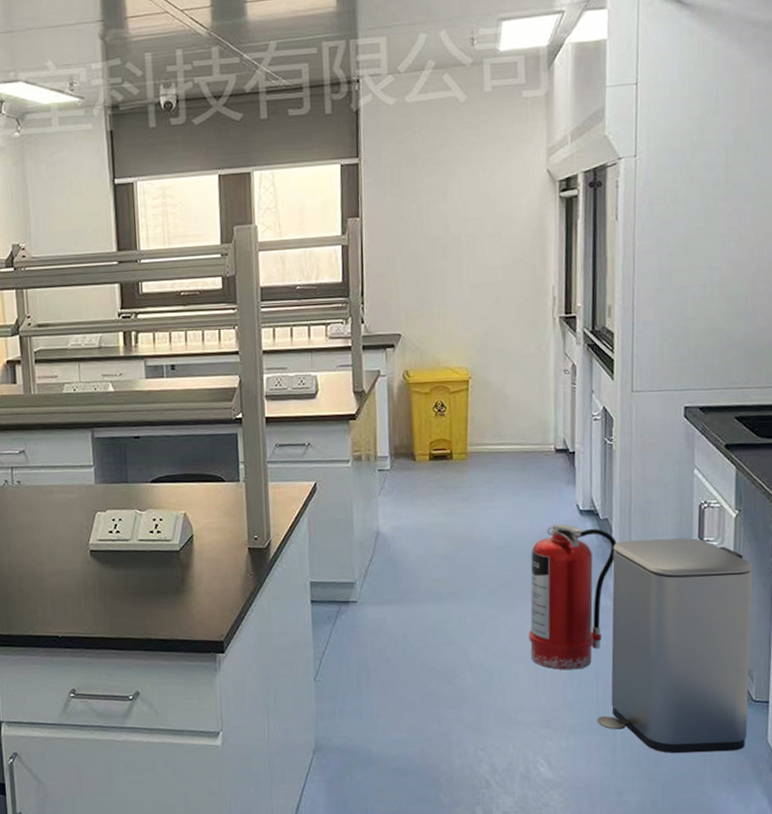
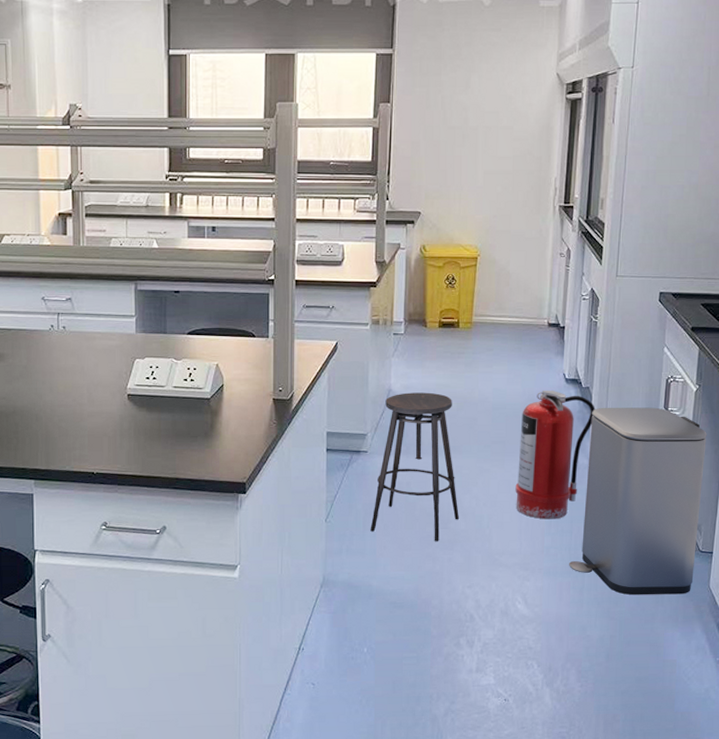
stool: none [365,533,467,699] -> present [370,392,460,541]

